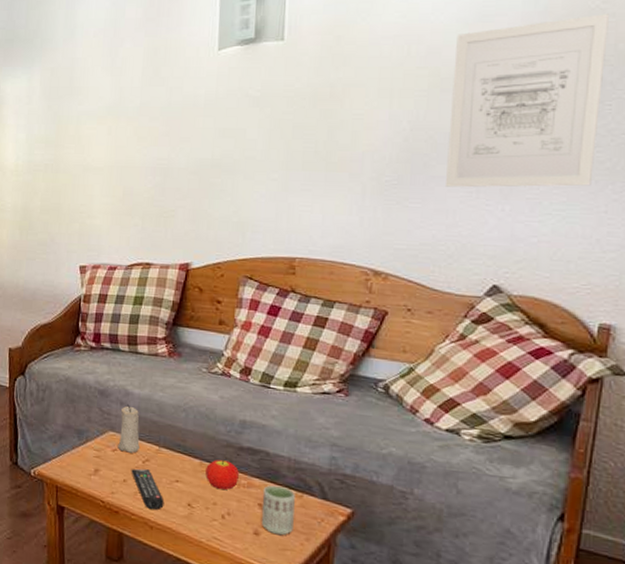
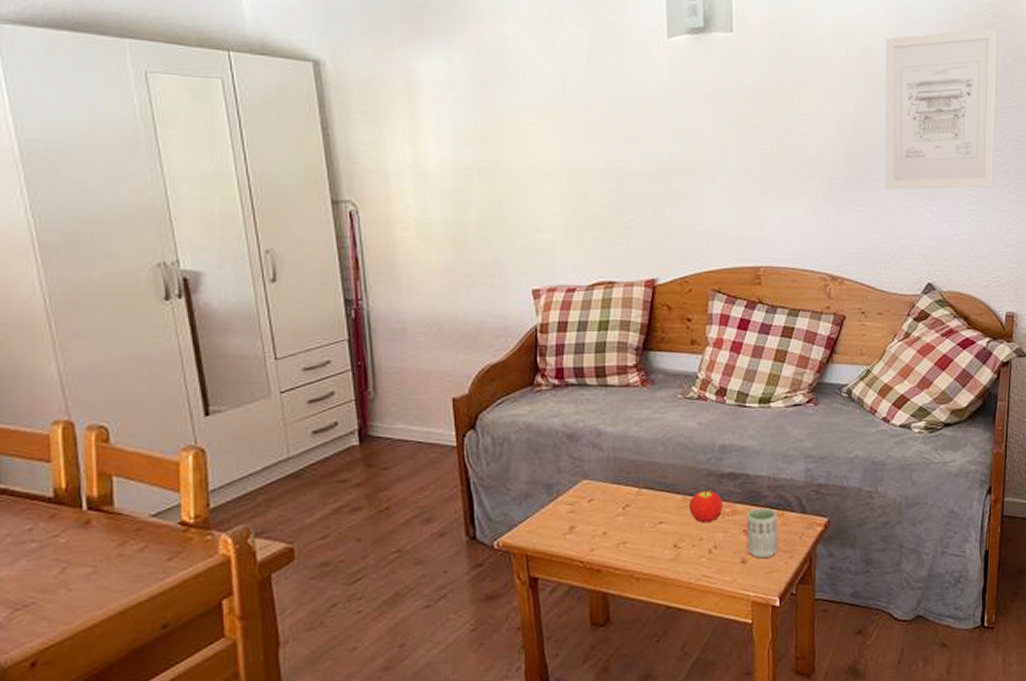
candle: present [118,404,140,453] -> none [593,446,618,501]
remote control: present [131,468,164,510] -> none [610,516,649,560]

